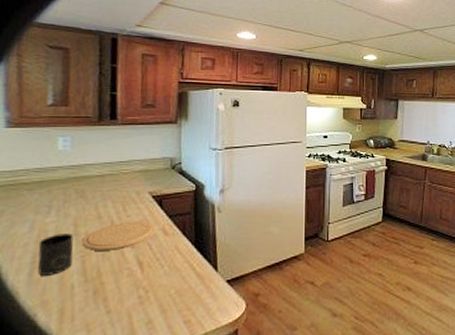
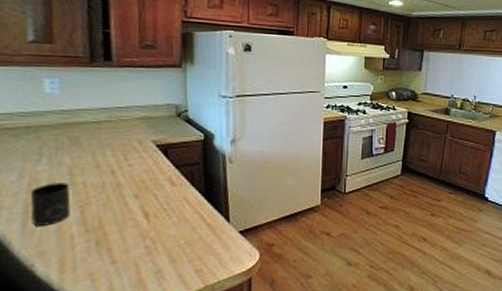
plate: present [82,221,156,251] -> none [80,171,162,201]

